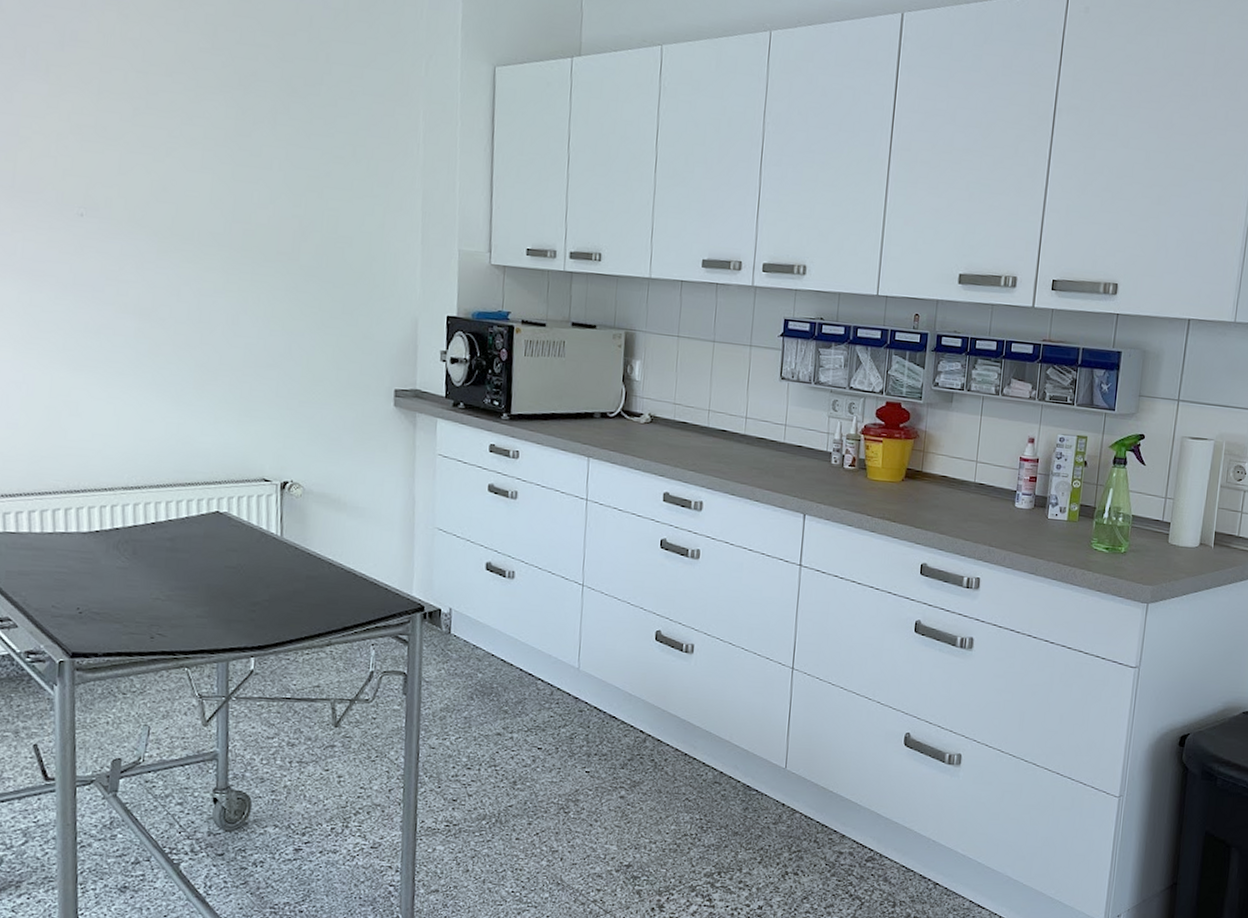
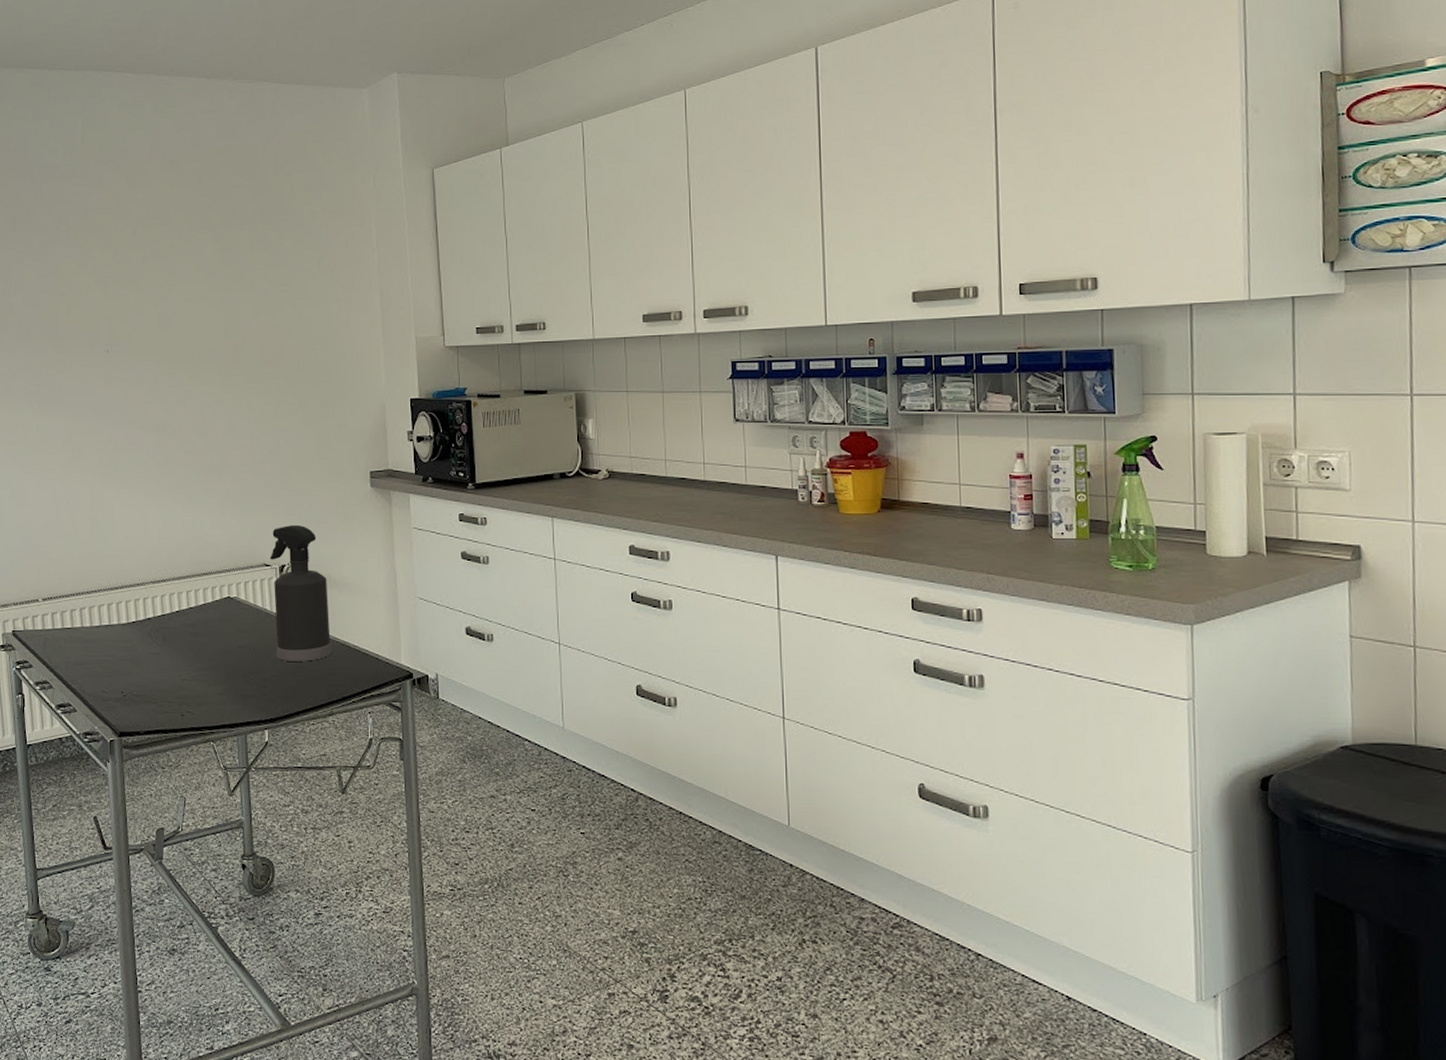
spray bottle: none [270,438,336,587] -> present [269,524,332,662]

